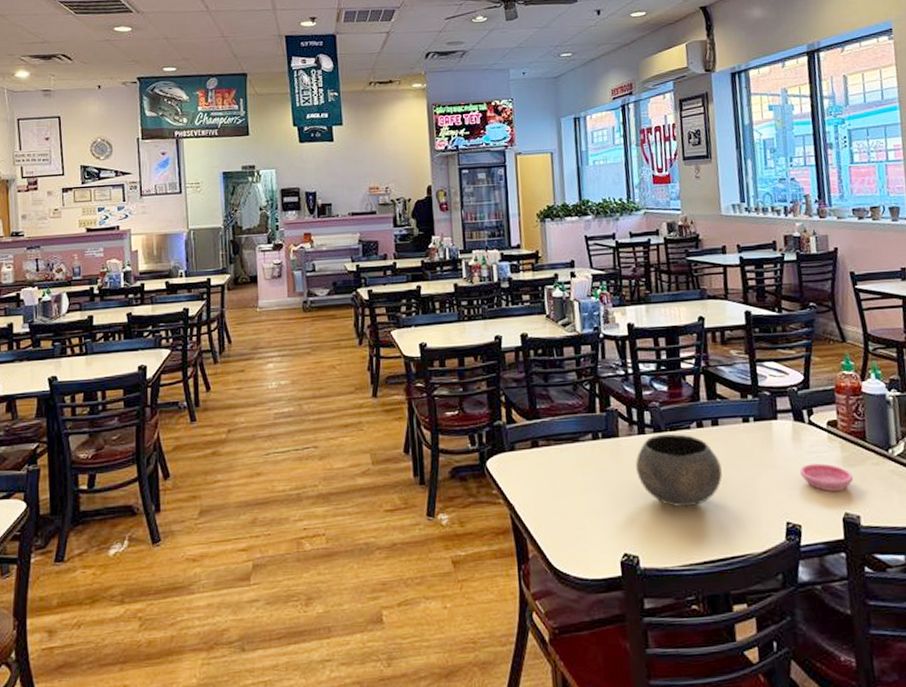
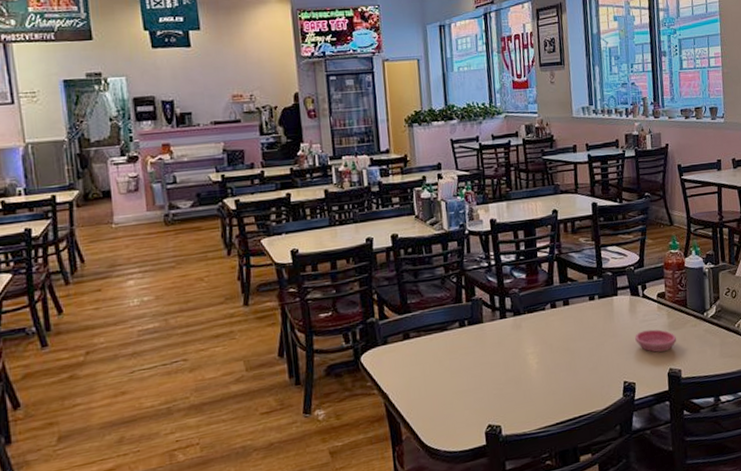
bowl: present [635,434,722,508] -> none [498,315,572,379]

